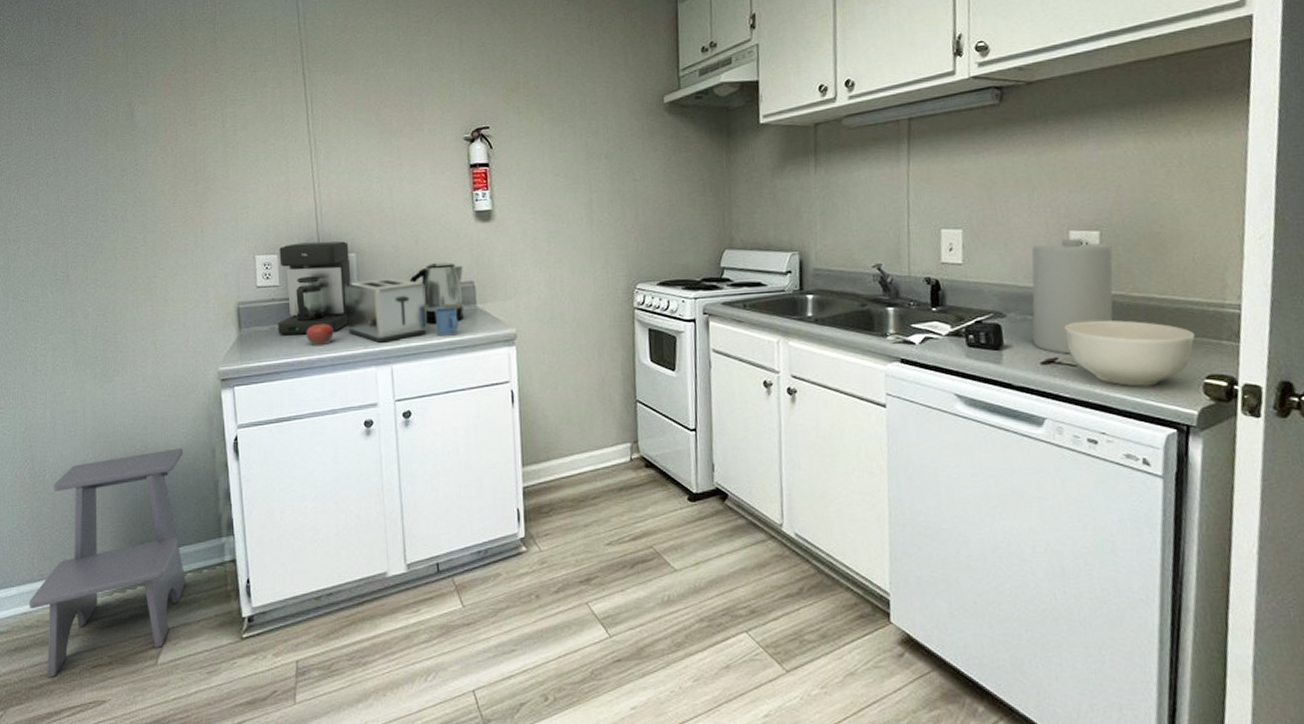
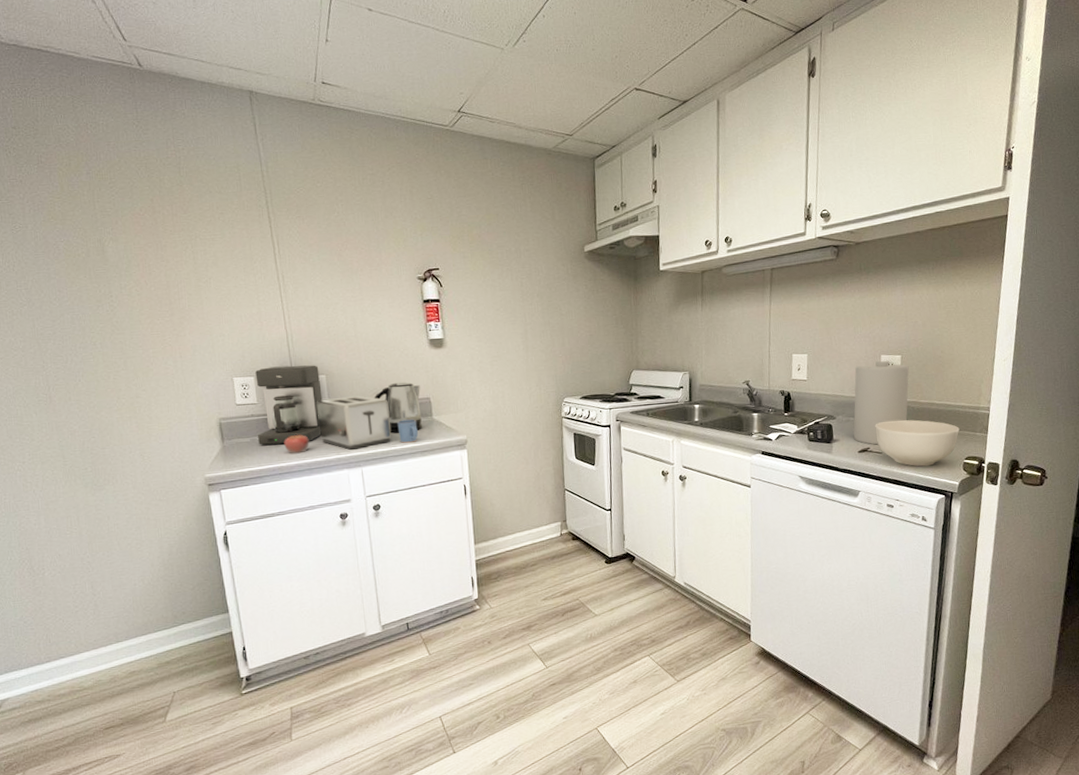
step stool: present [29,448,186,678] -> none [38,543,188,741]

